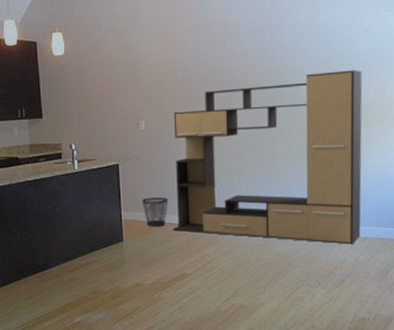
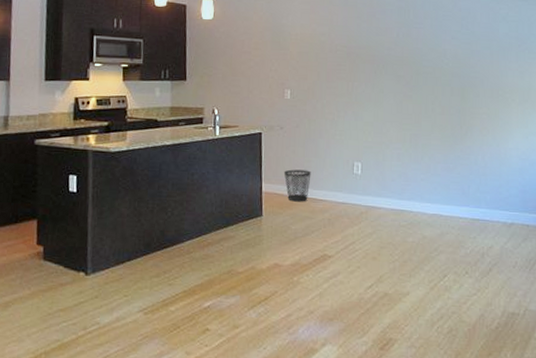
media console: present [173,70,363,245] -> none [315,53,507,231]

